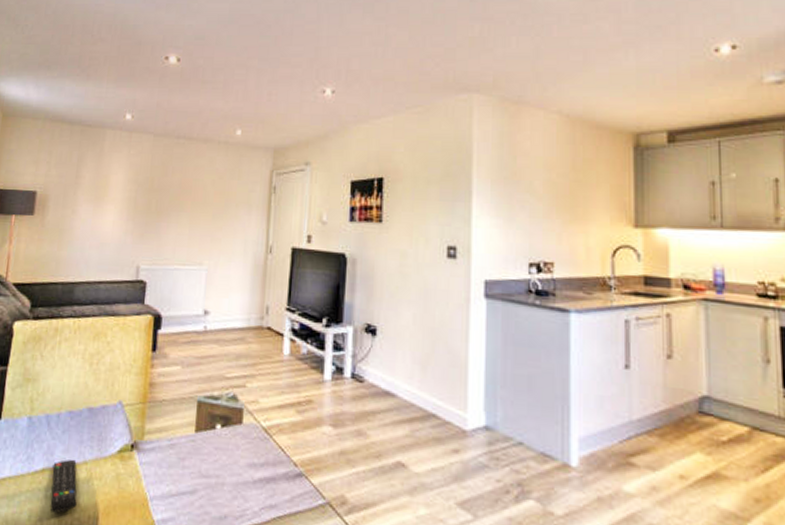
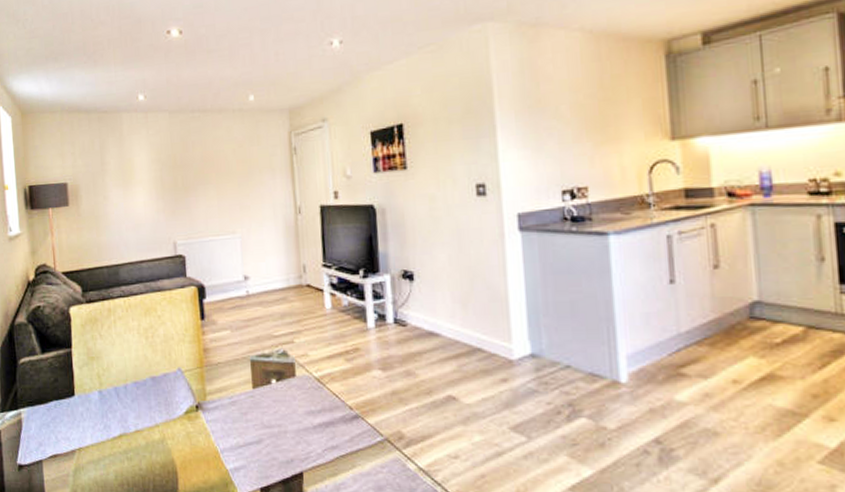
remote control: present [50,459,77,513] -> none [128,423,156,471]

